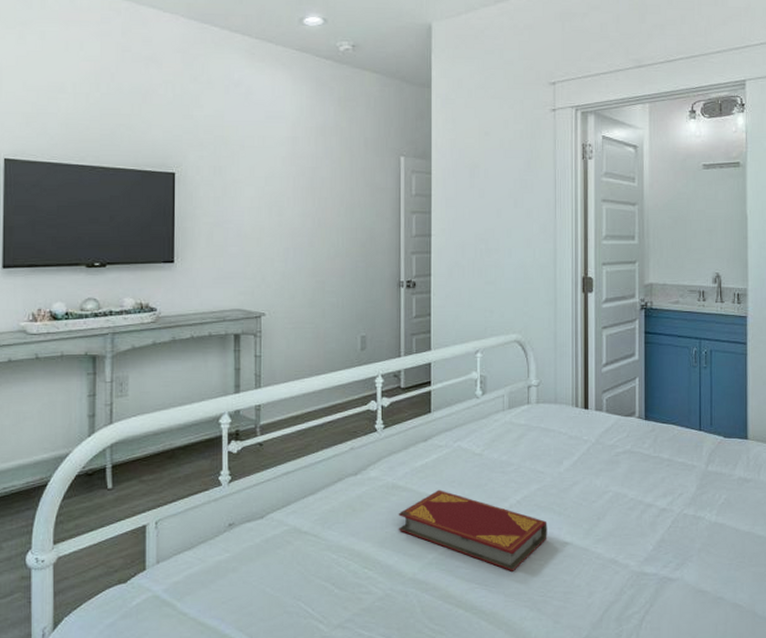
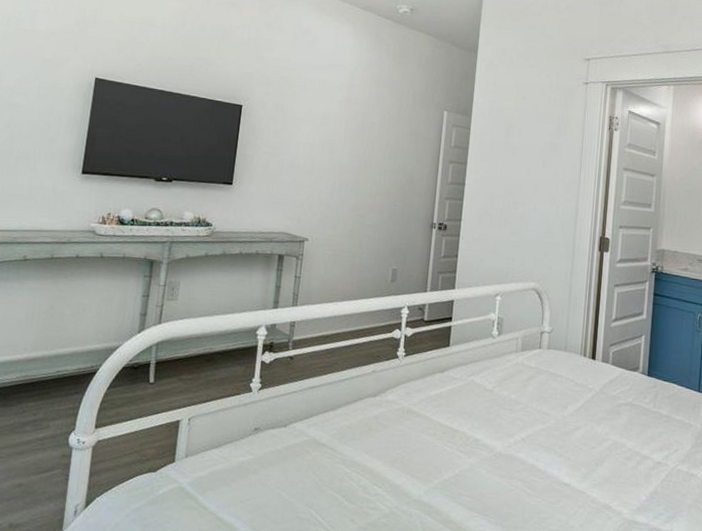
hardback book: present [398,490,547,571] -> none [408,419,548,505]

